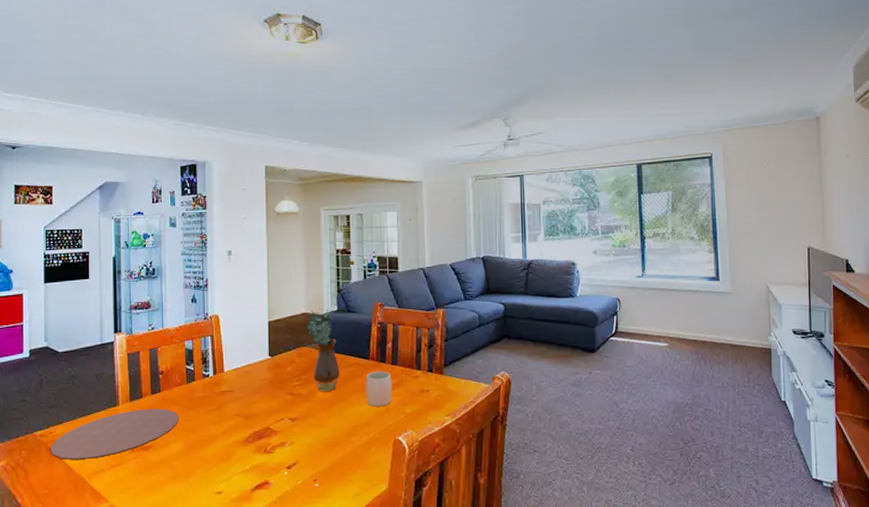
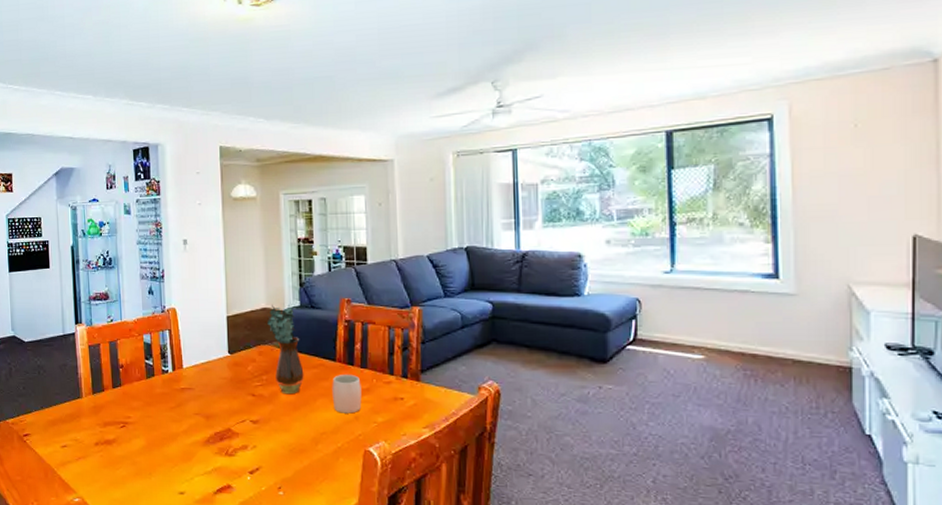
placemat: present [51,409,179,460] -> none [22,403,140,450]

